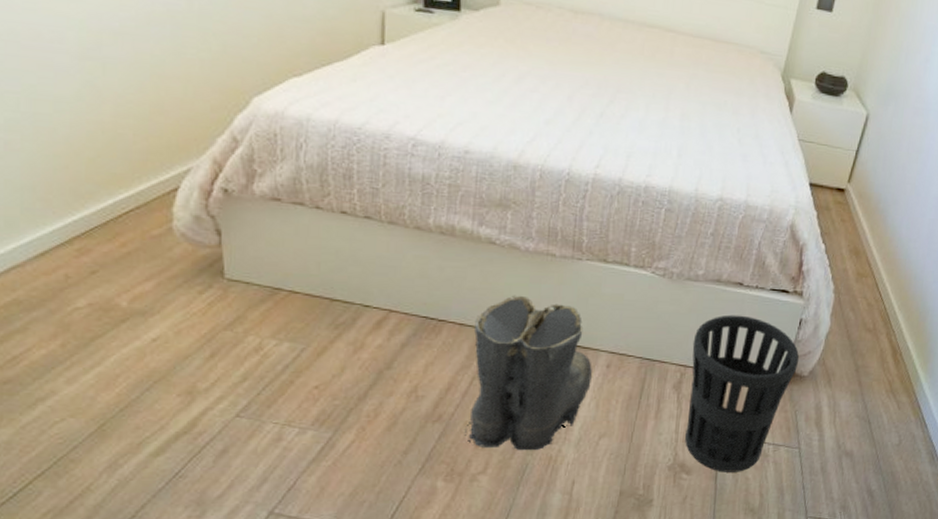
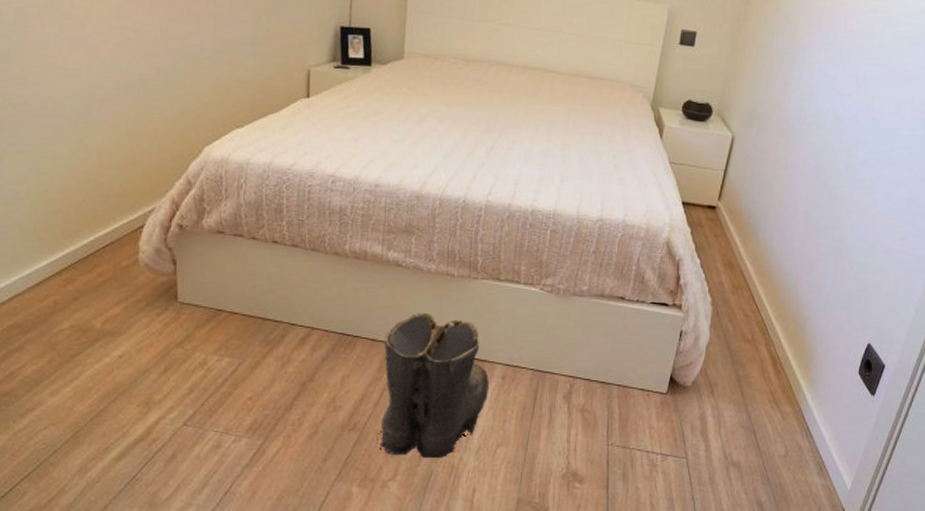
wastebasket: present [685,314,800,472] -> none [577,327,682,482]

